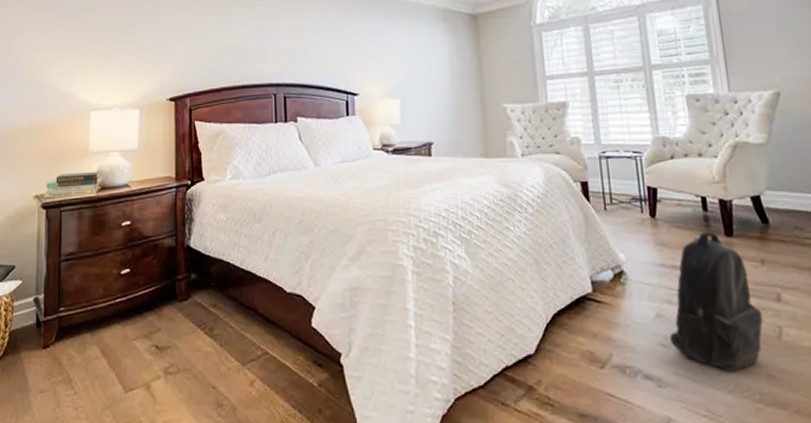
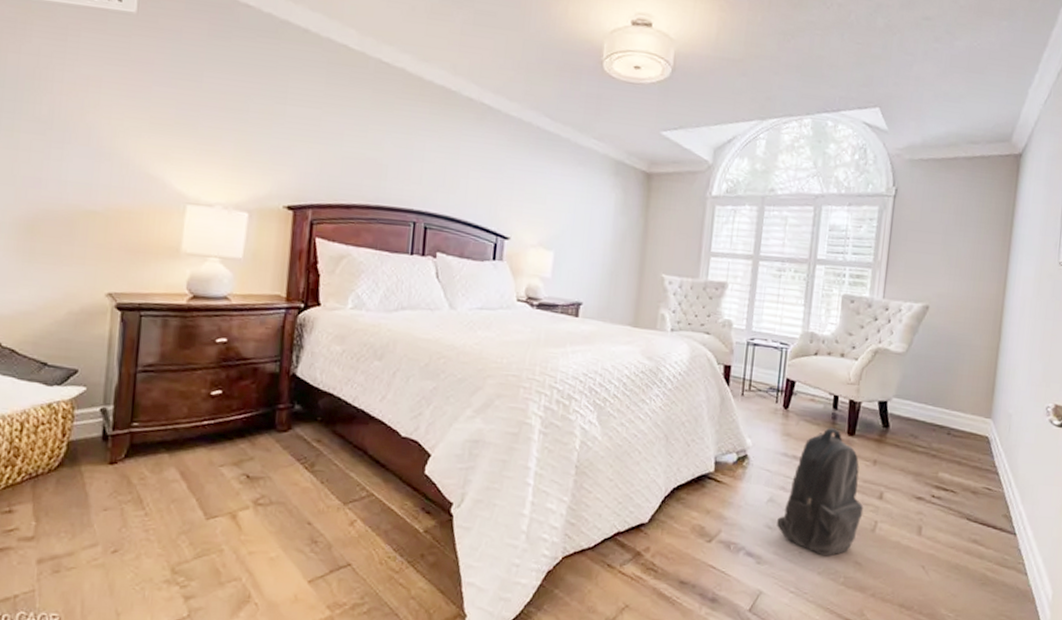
books: present [43,171,103,199] -> none [119,273,196,302]

